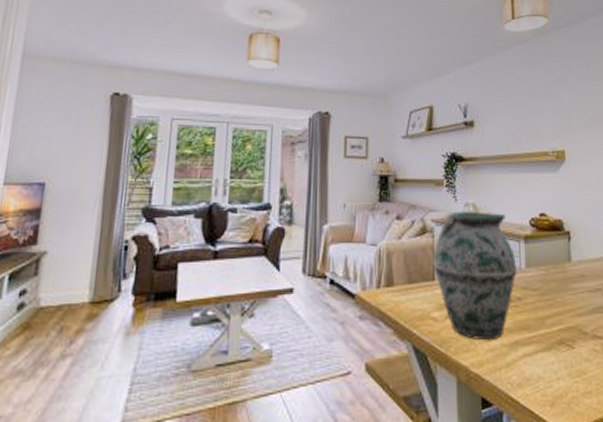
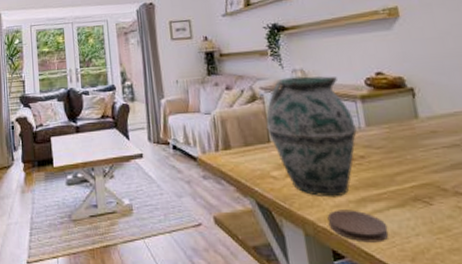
coaster: none [480,354,534,388] -> present [327,210,389,243]

